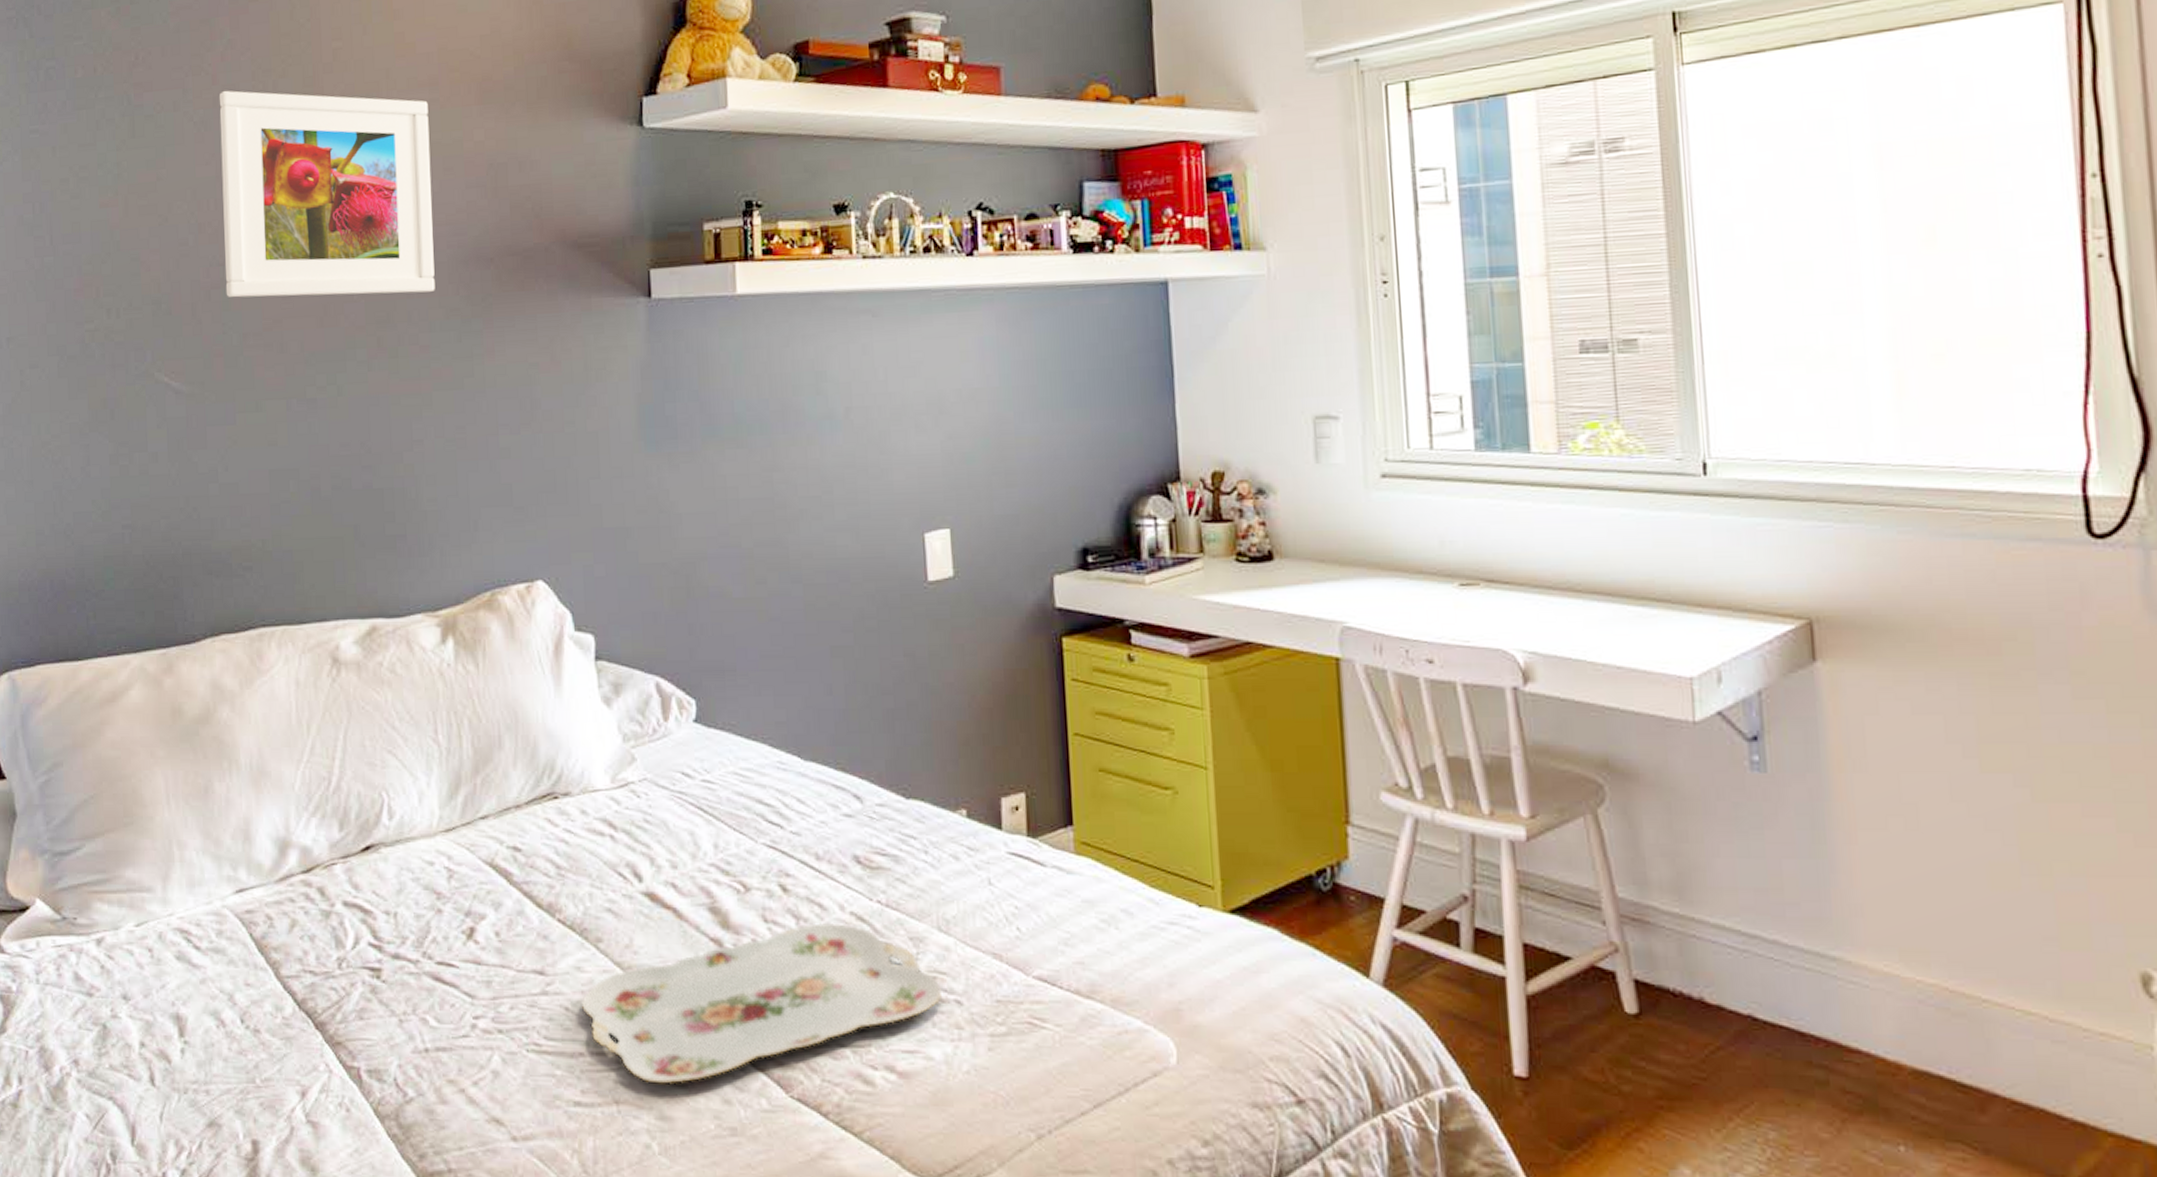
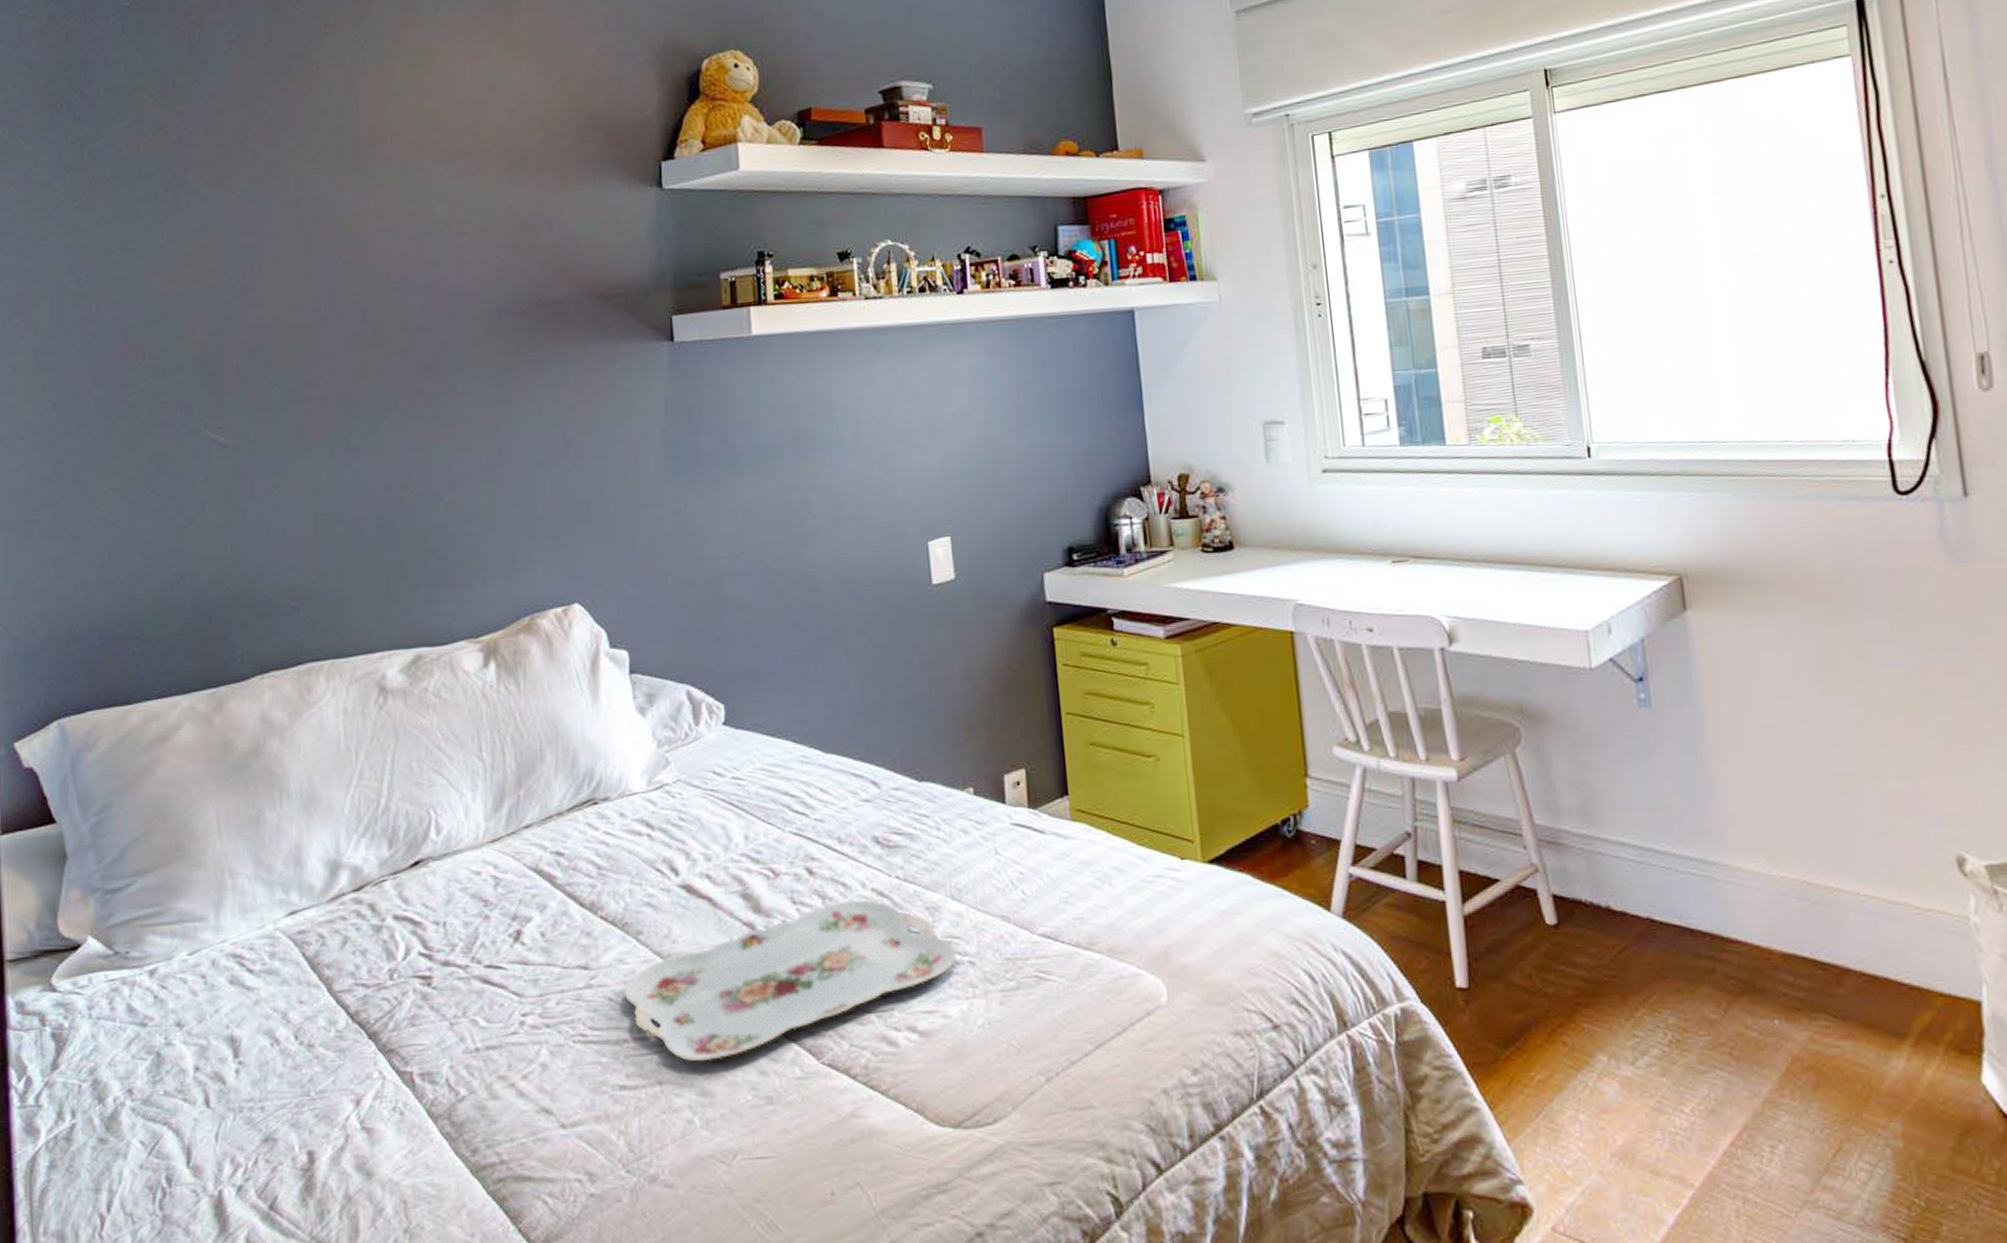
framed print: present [219,90,435,298] -> none [261,164,472,356]

